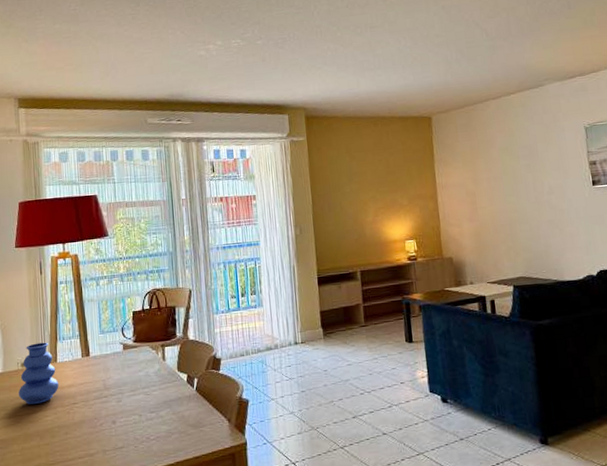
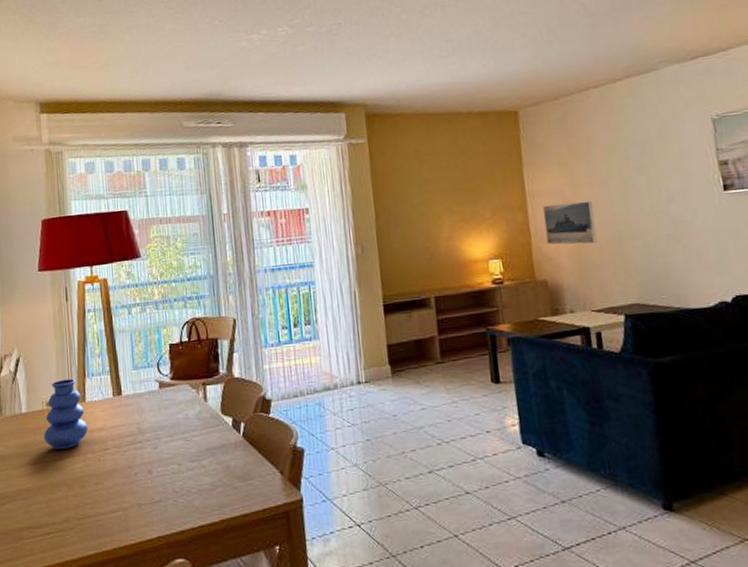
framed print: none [449,192,493,228] -> present [542,200,597,245]

